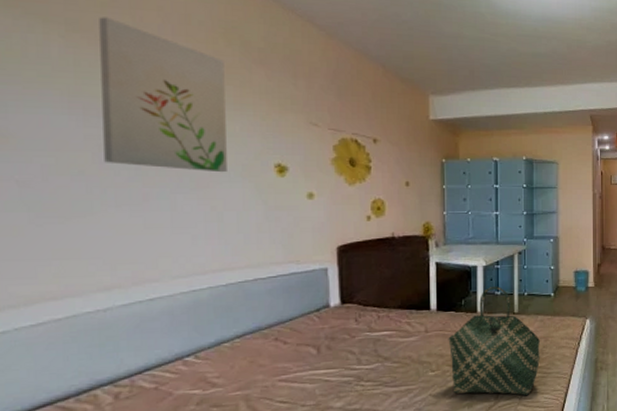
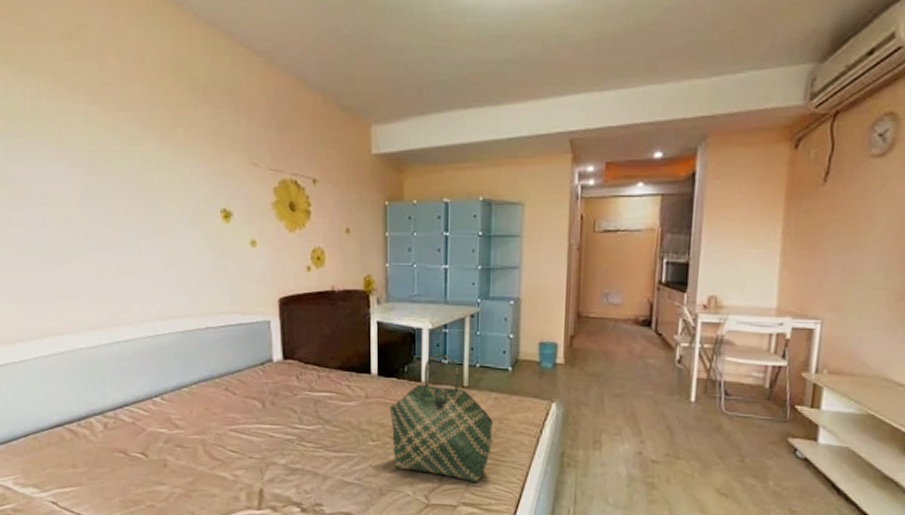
wall art: present [99,17,227,173] -> none [74,64,180,219]

